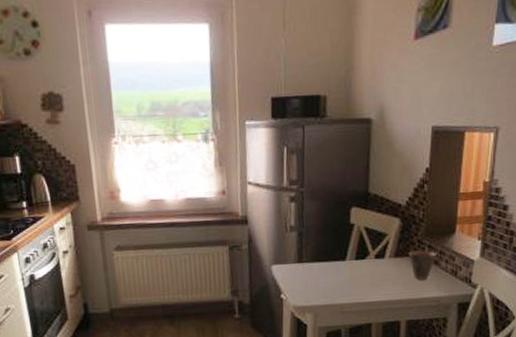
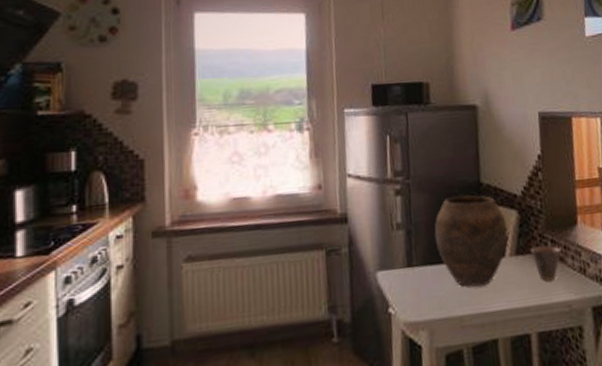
vase: none [323,203,389,282] -> present [434,195,508,287]

